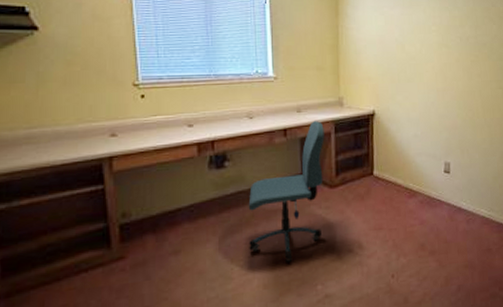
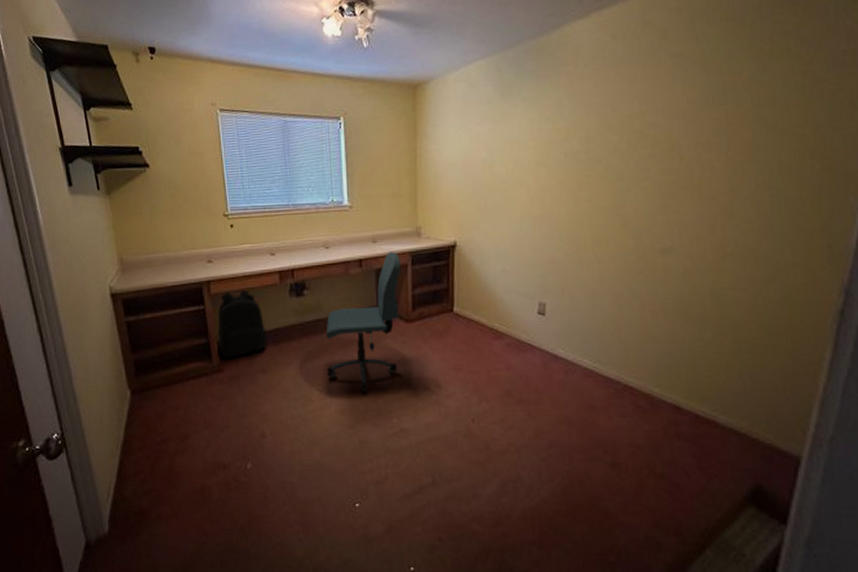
backpack: none [120,164,181,242] -> present [217,289,267,358]

